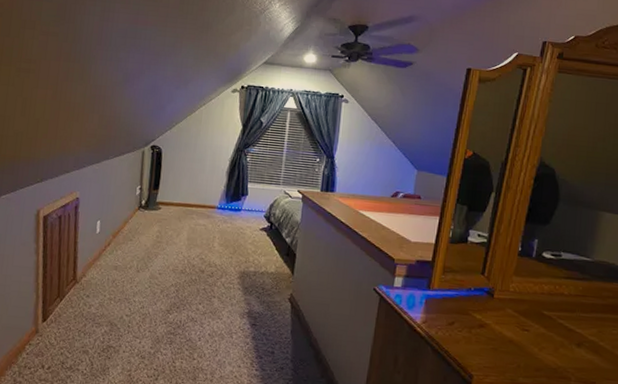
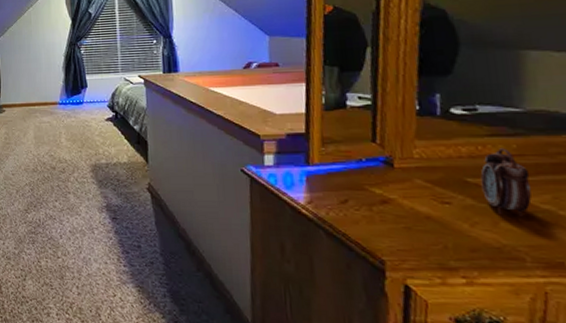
alarm clock: none [552,289,587,345] -> present [480,148,532,216]

